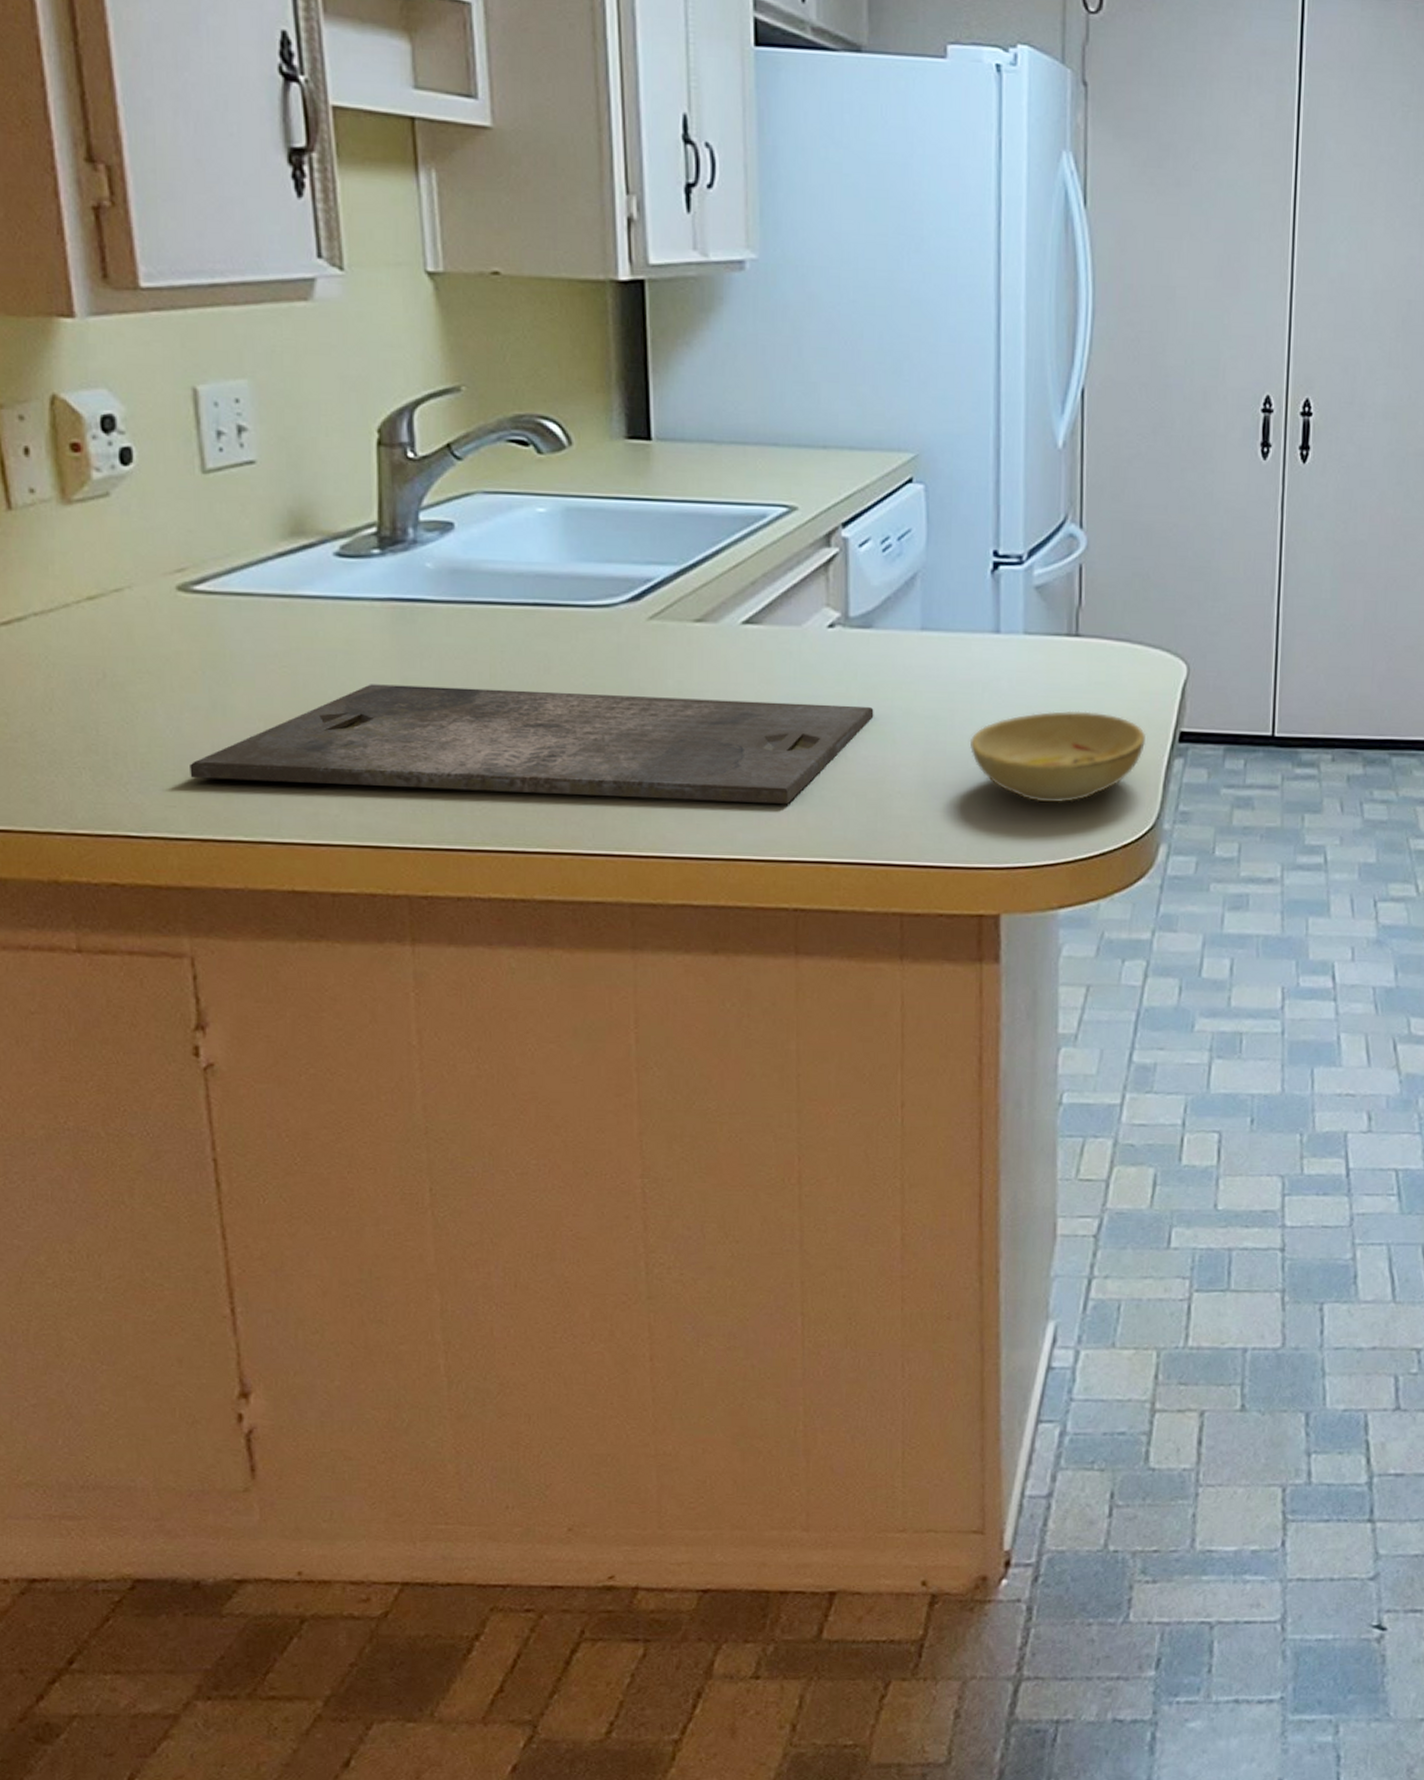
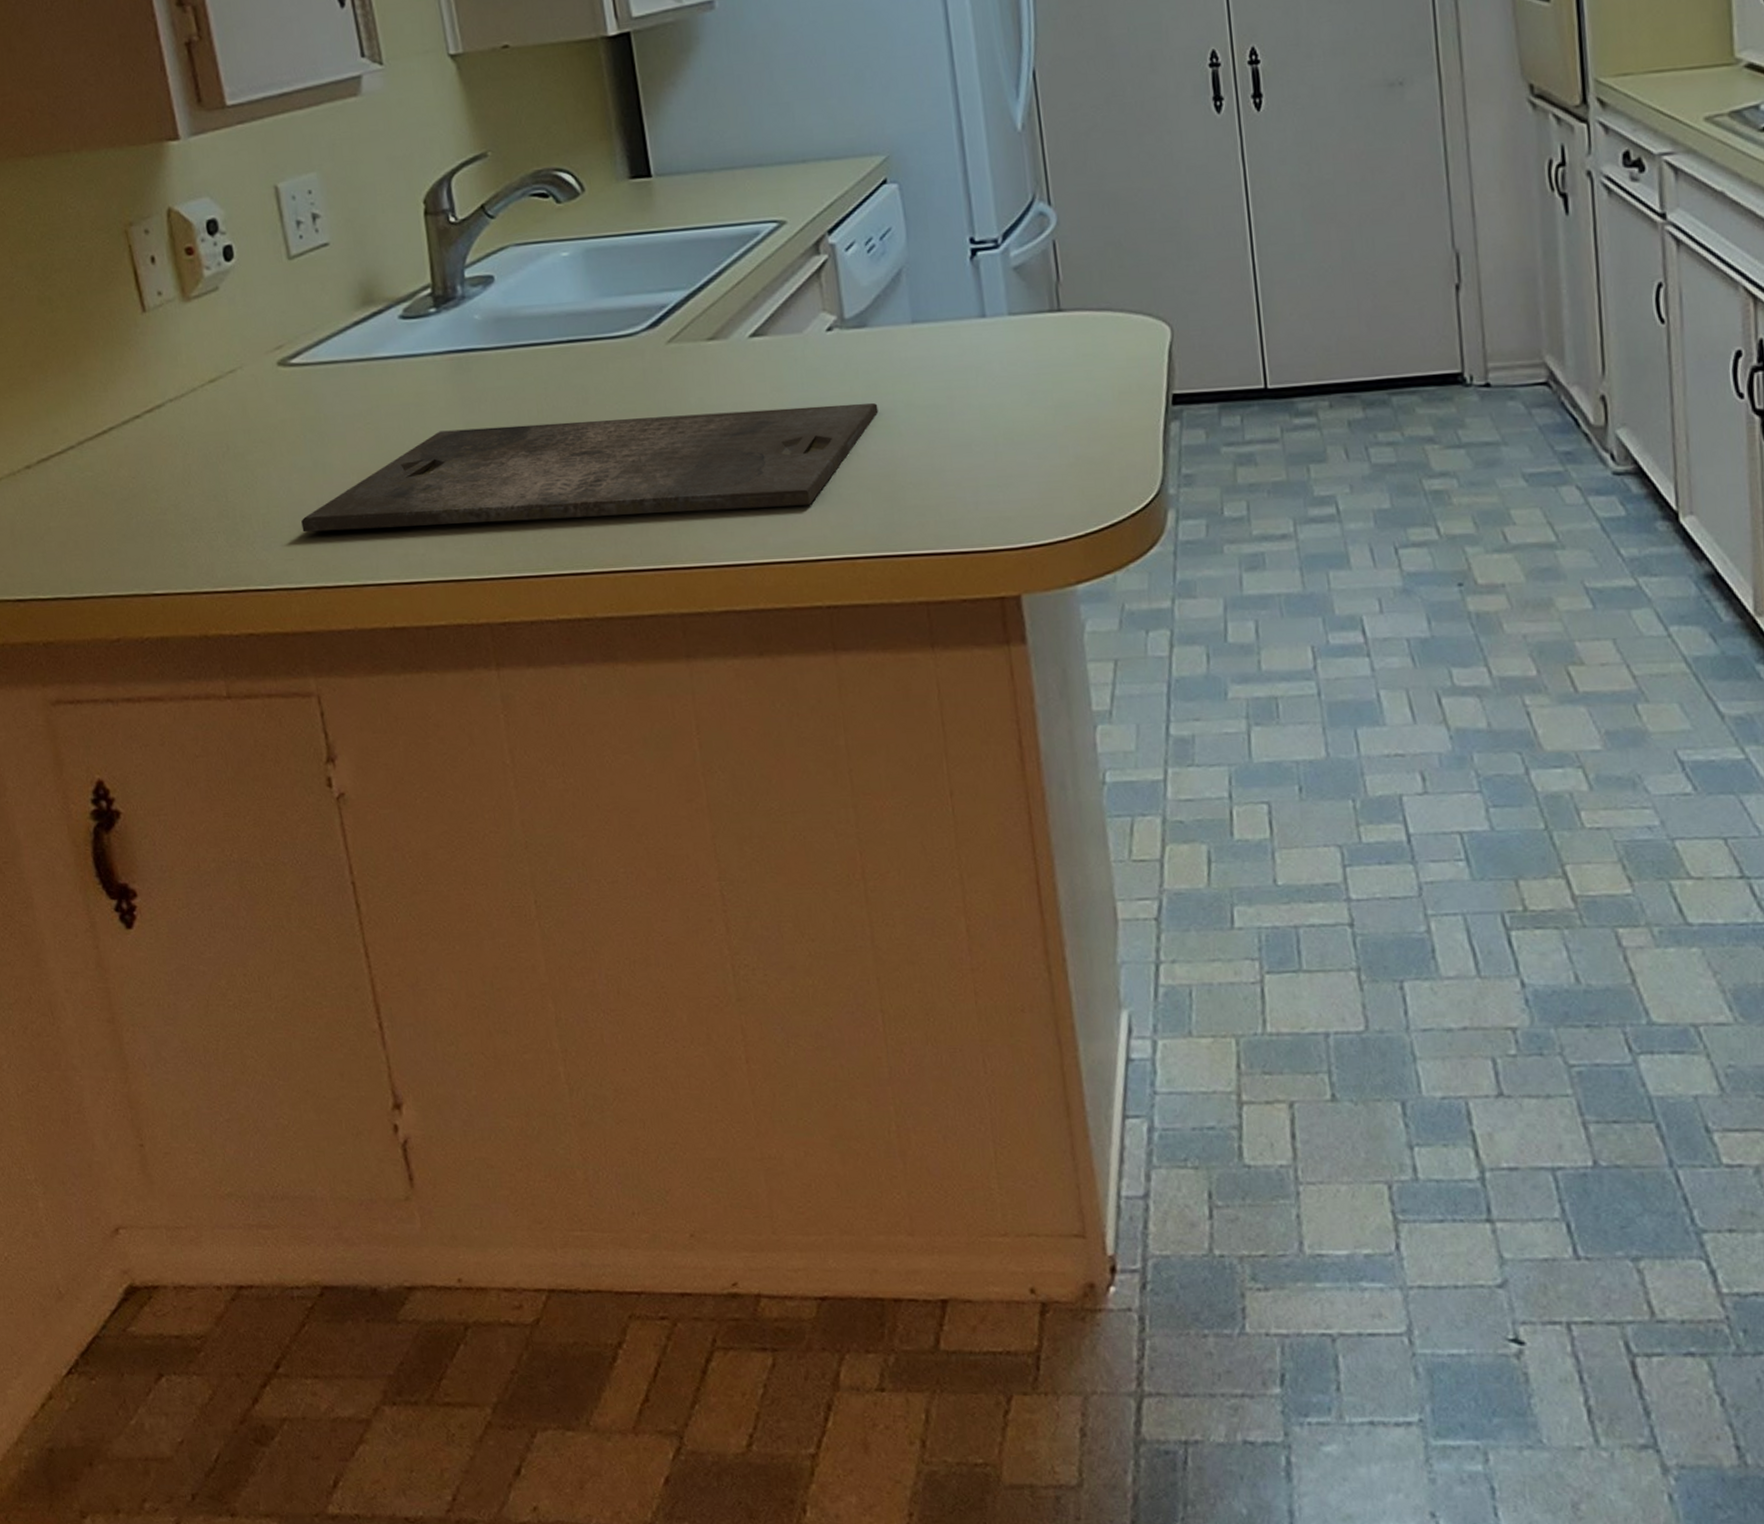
bowl: present [969,710,1146,803] -> none [970,384,1141,480]

